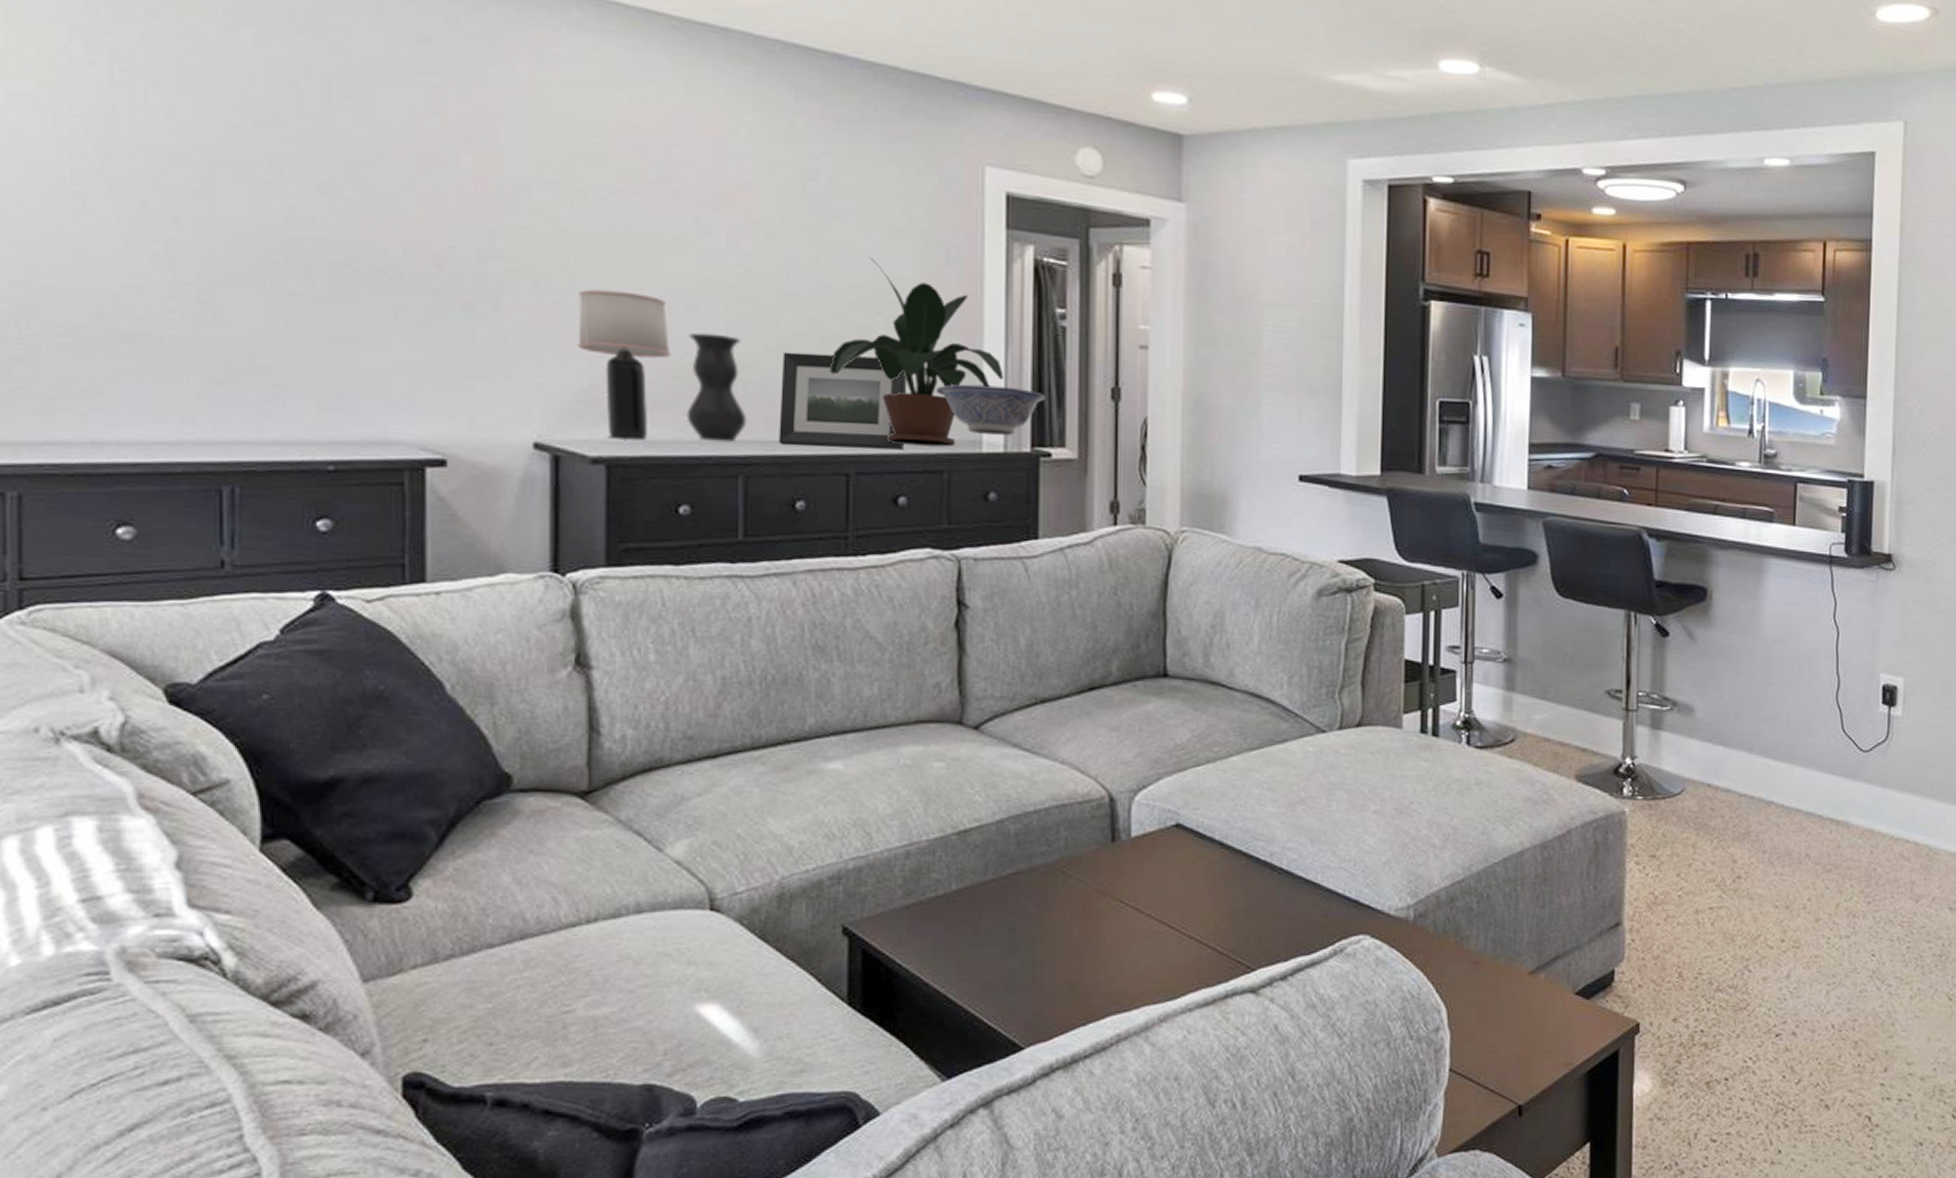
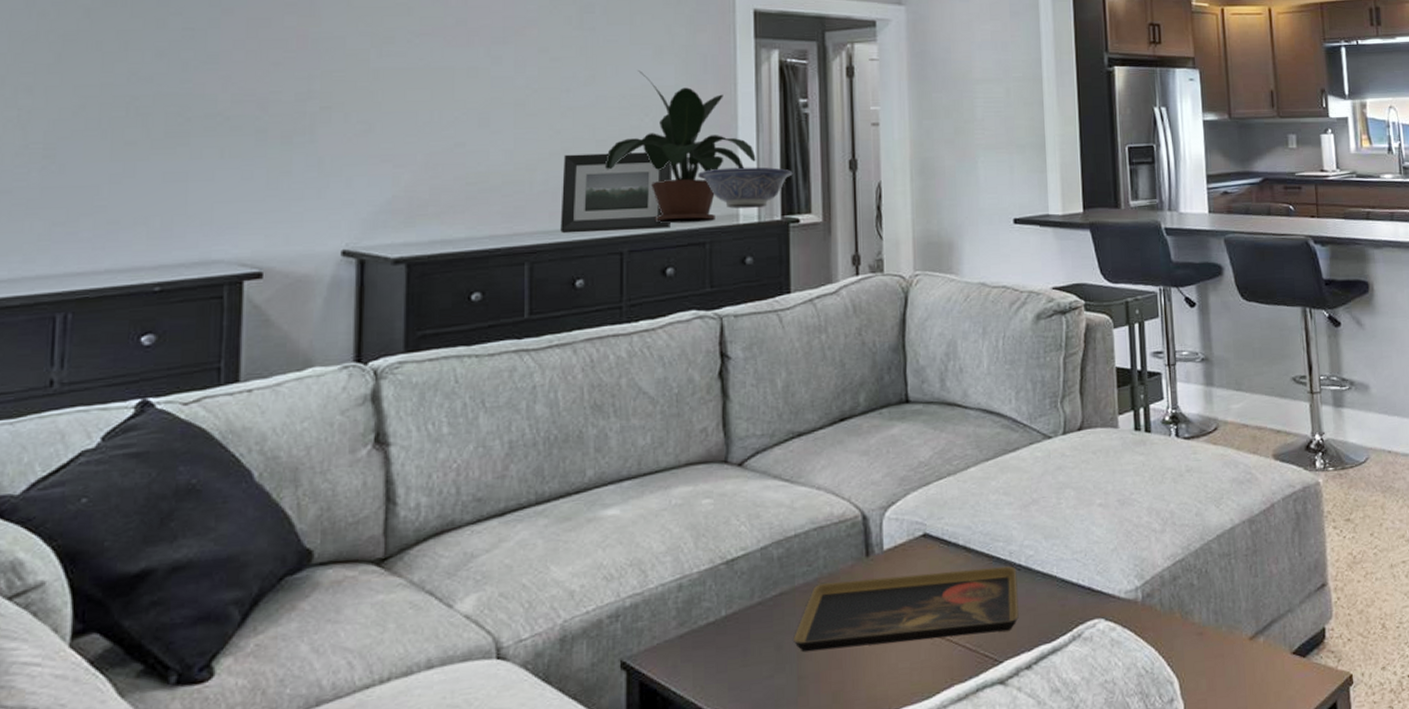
table lamp: present [577,289,671,441] -> none [383,116,466,242]
vase: present [686,332,747,443] -> none [479,144,532,236]
decorative tray: none [1029,867,1277,938] -> present [794,566,1019,652]

